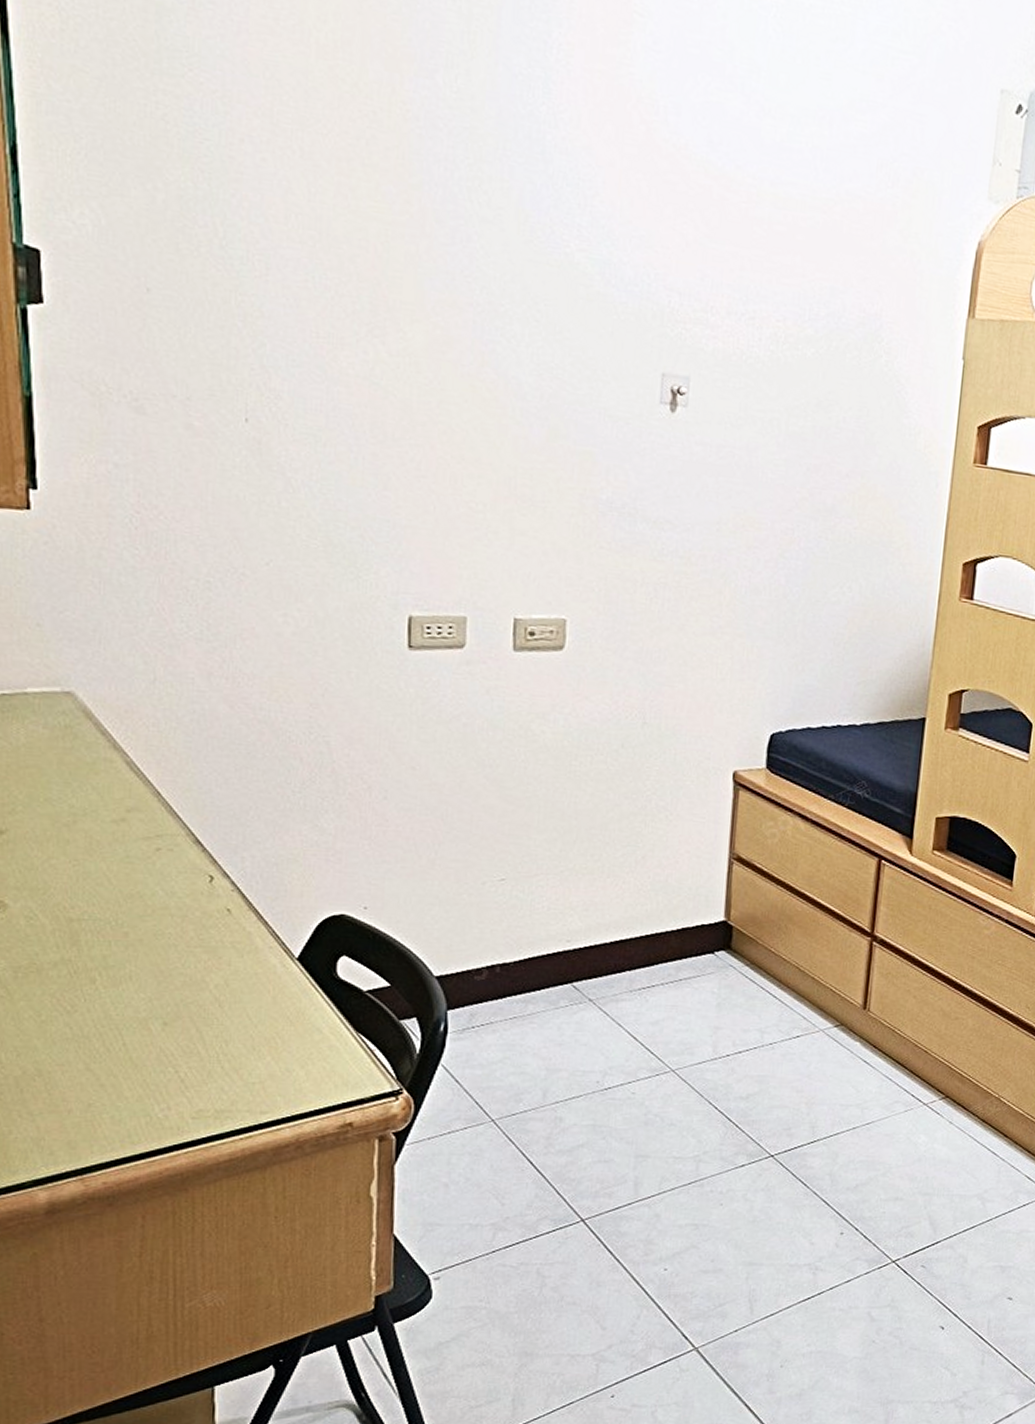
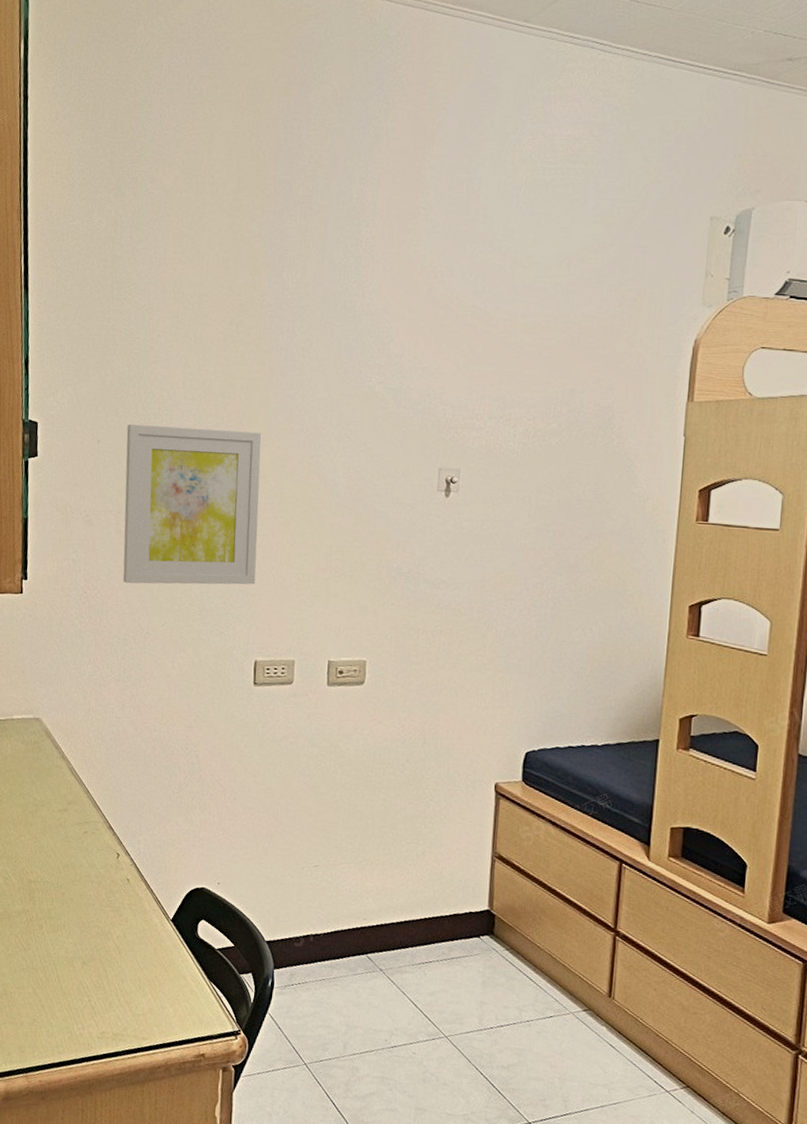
wall art: none [195,268,411,513] -> present [123,423,262,585]

